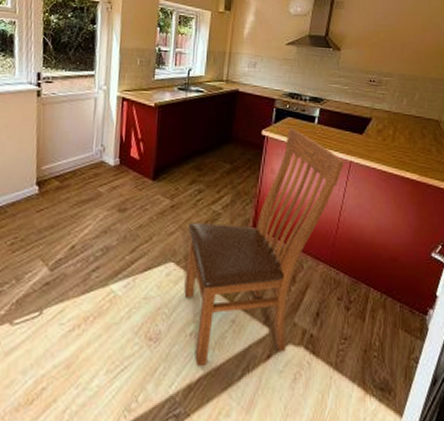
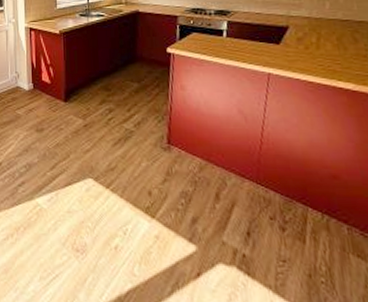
chair: present [184,128,345,367] -> none [103,44,263,280]

